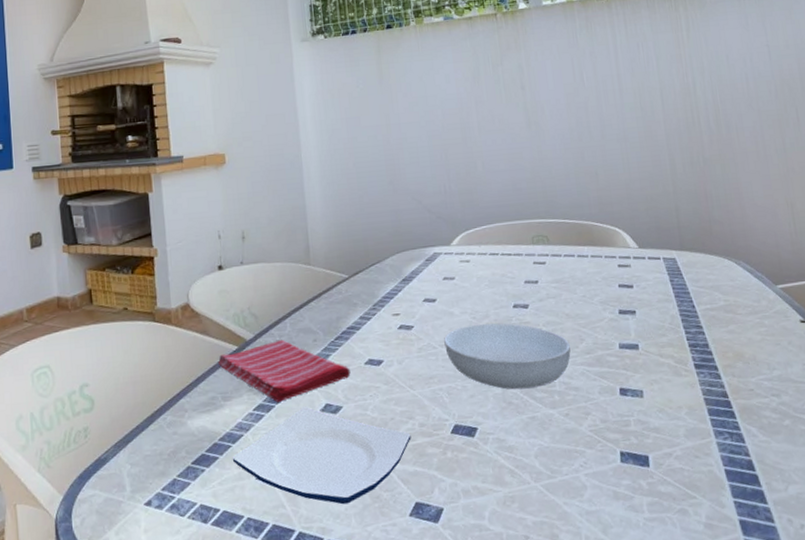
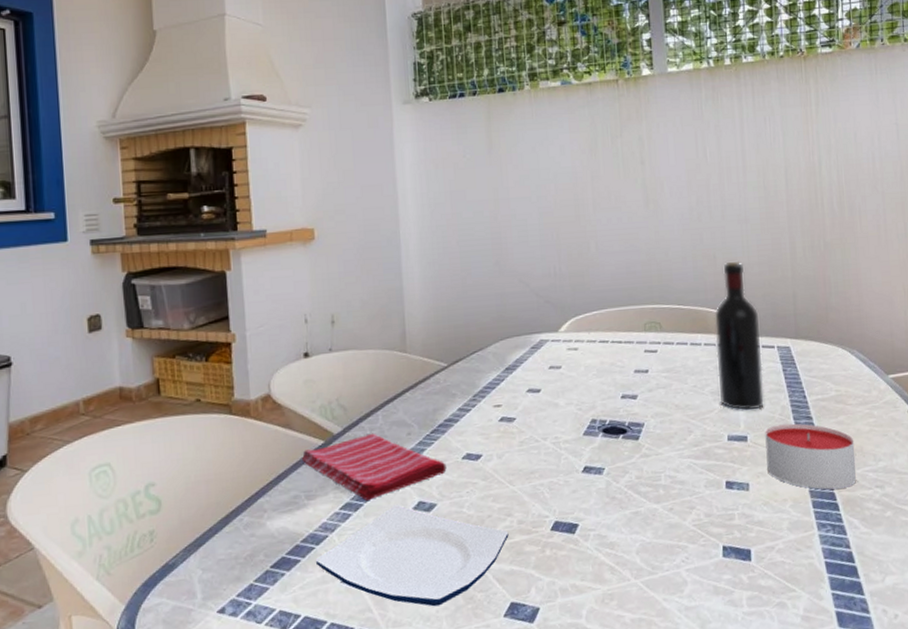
serving bowl: present [444,323,571,390] -> none [547,415,678,485]
wine bottle: none [599,177,653,320] -> present [715,261,764,411]
candle: none [656,332,752,398] -> present [765,423,857,490]

